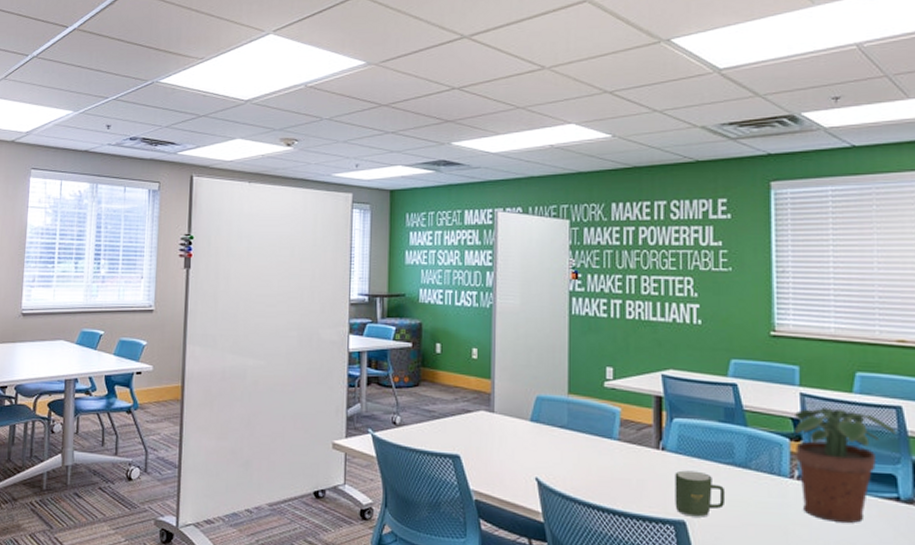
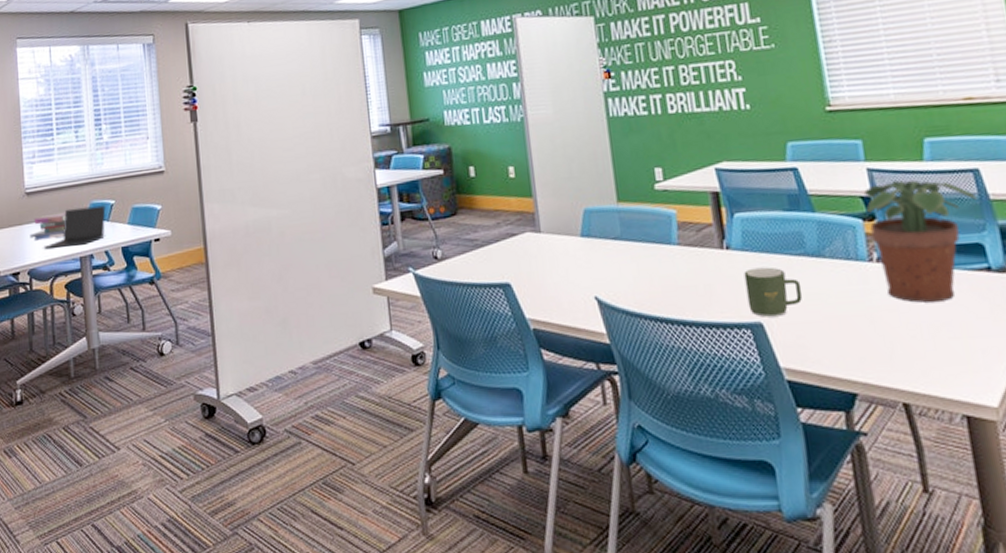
books: none [20,336,57,360] -> present [29,212,66,241]
laptop: none [33,333,95,369] -> present [44,205,106,250]

